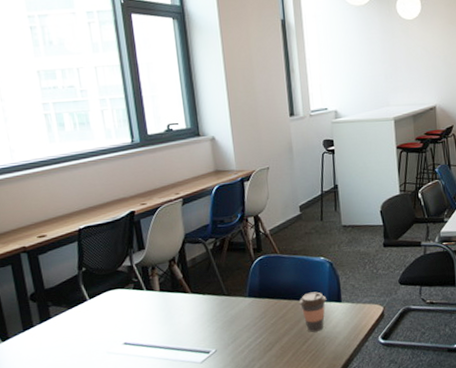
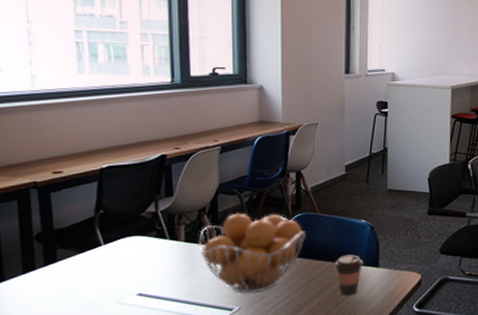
fruit basket: none [171,258,270,337] -> present [198,213,307,294]

